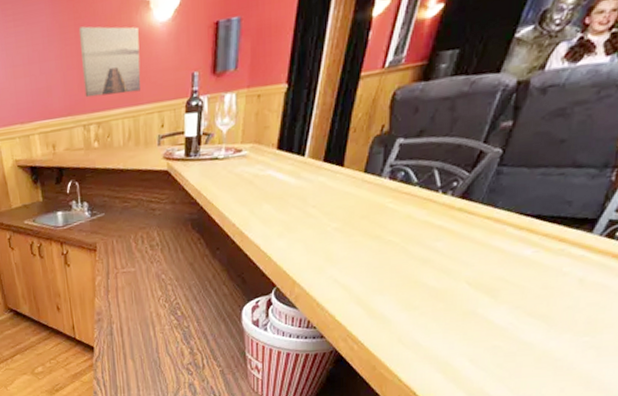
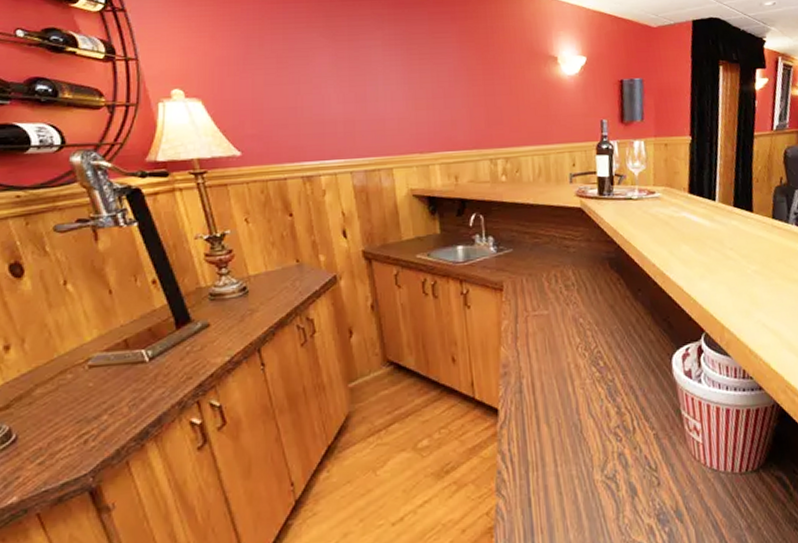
wall art: present [78,26,141,98] -> none [487,71,551,134]

